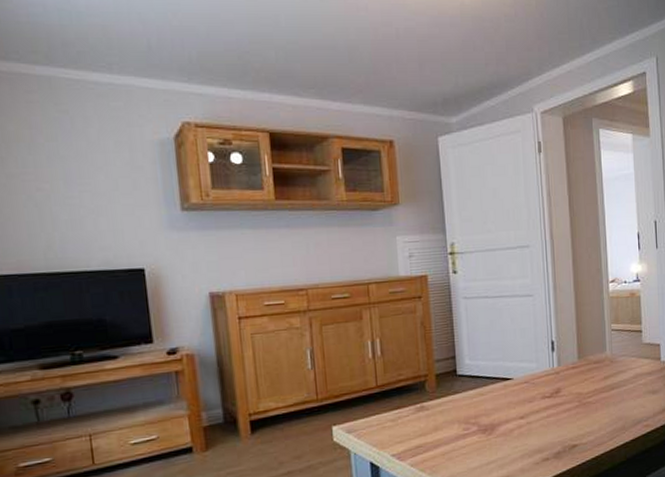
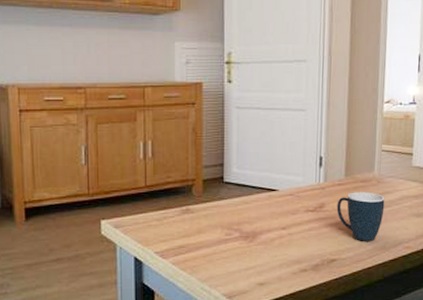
mug: none [572,373,620,424] -> present [336,192,385,241]

